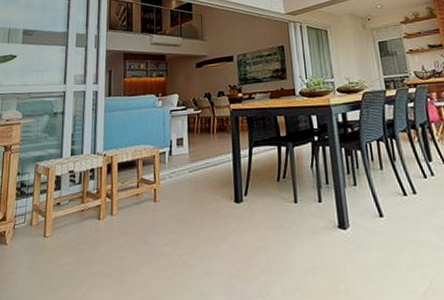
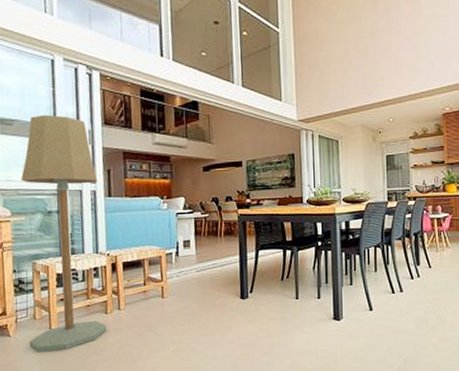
floor lamp: none [23,24,100,264] -> present [20,114,107,353]

